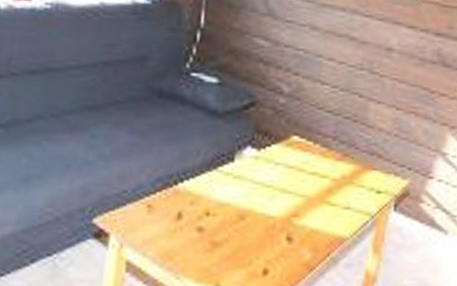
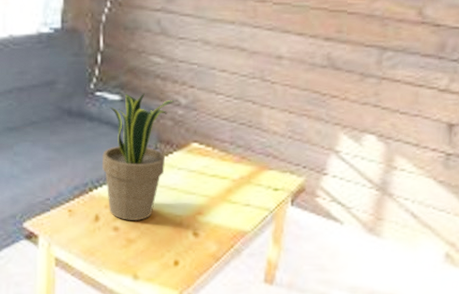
potted plant: none [191,77,276,222] -> present [103,93,174,221]

